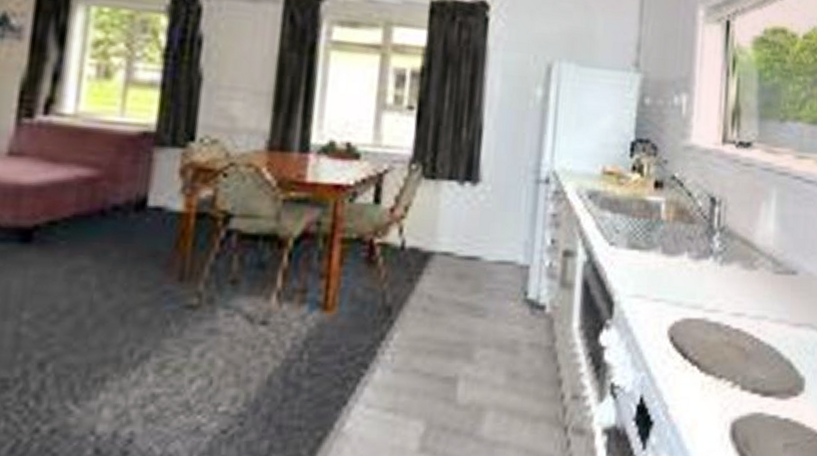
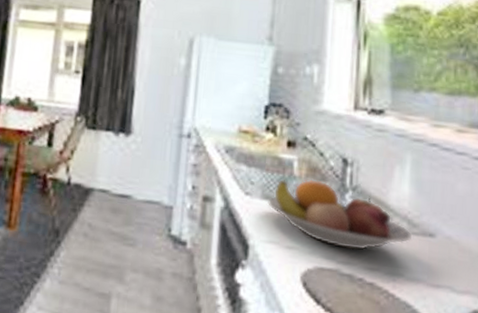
fruit bowl: none [634,223,776,295] -> present [267,178,412,250]

